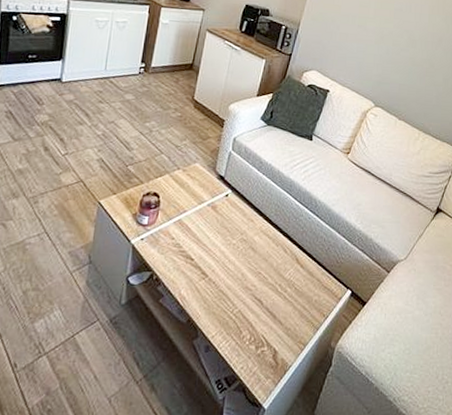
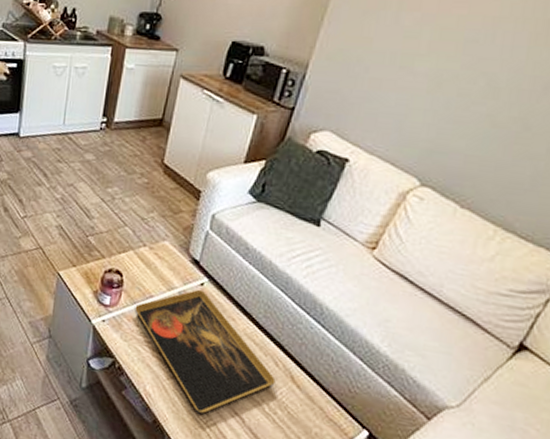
decorative tray: none [170,200,285,305] -> present [135,289,276,414]

